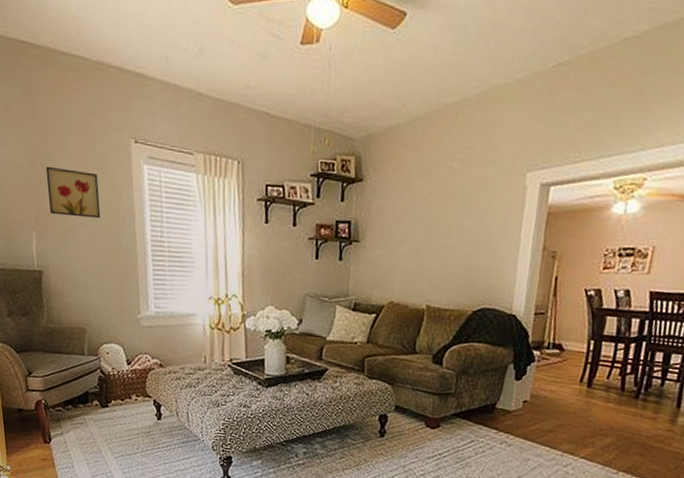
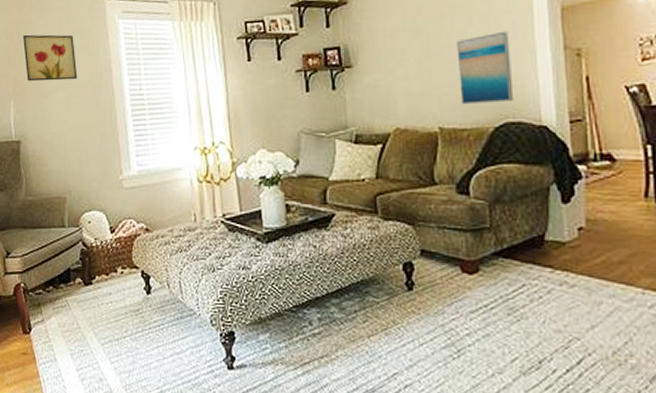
wall art: none [448,227,499,291] -> present [456,31,514,105]

